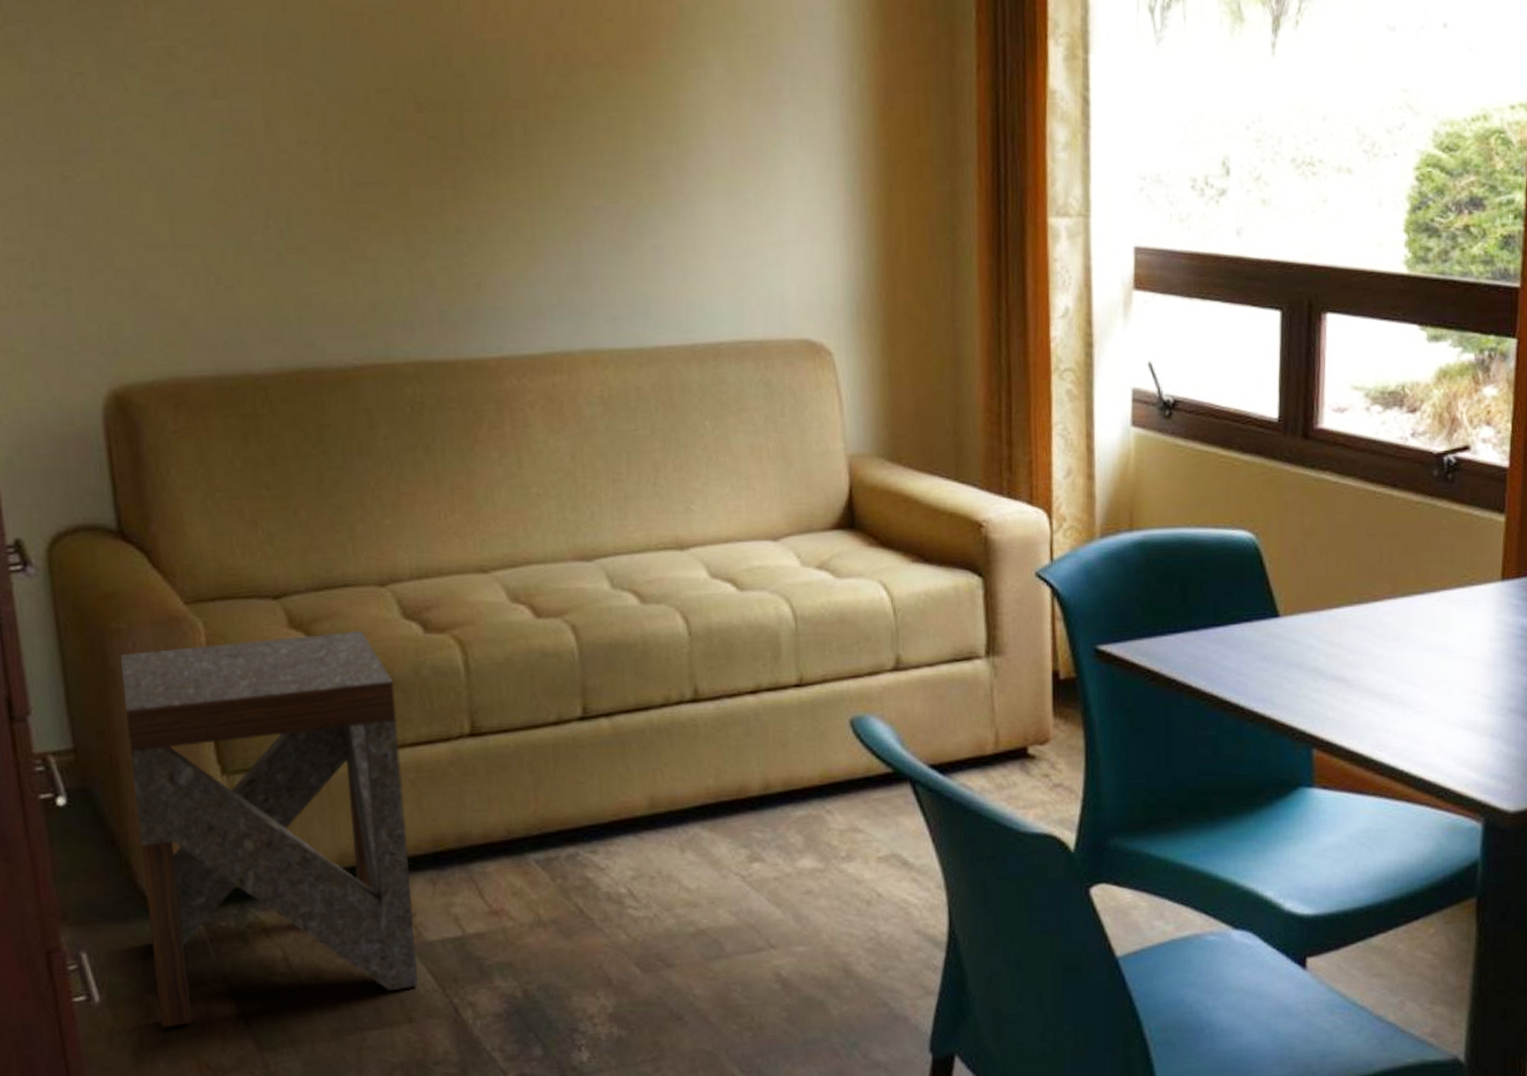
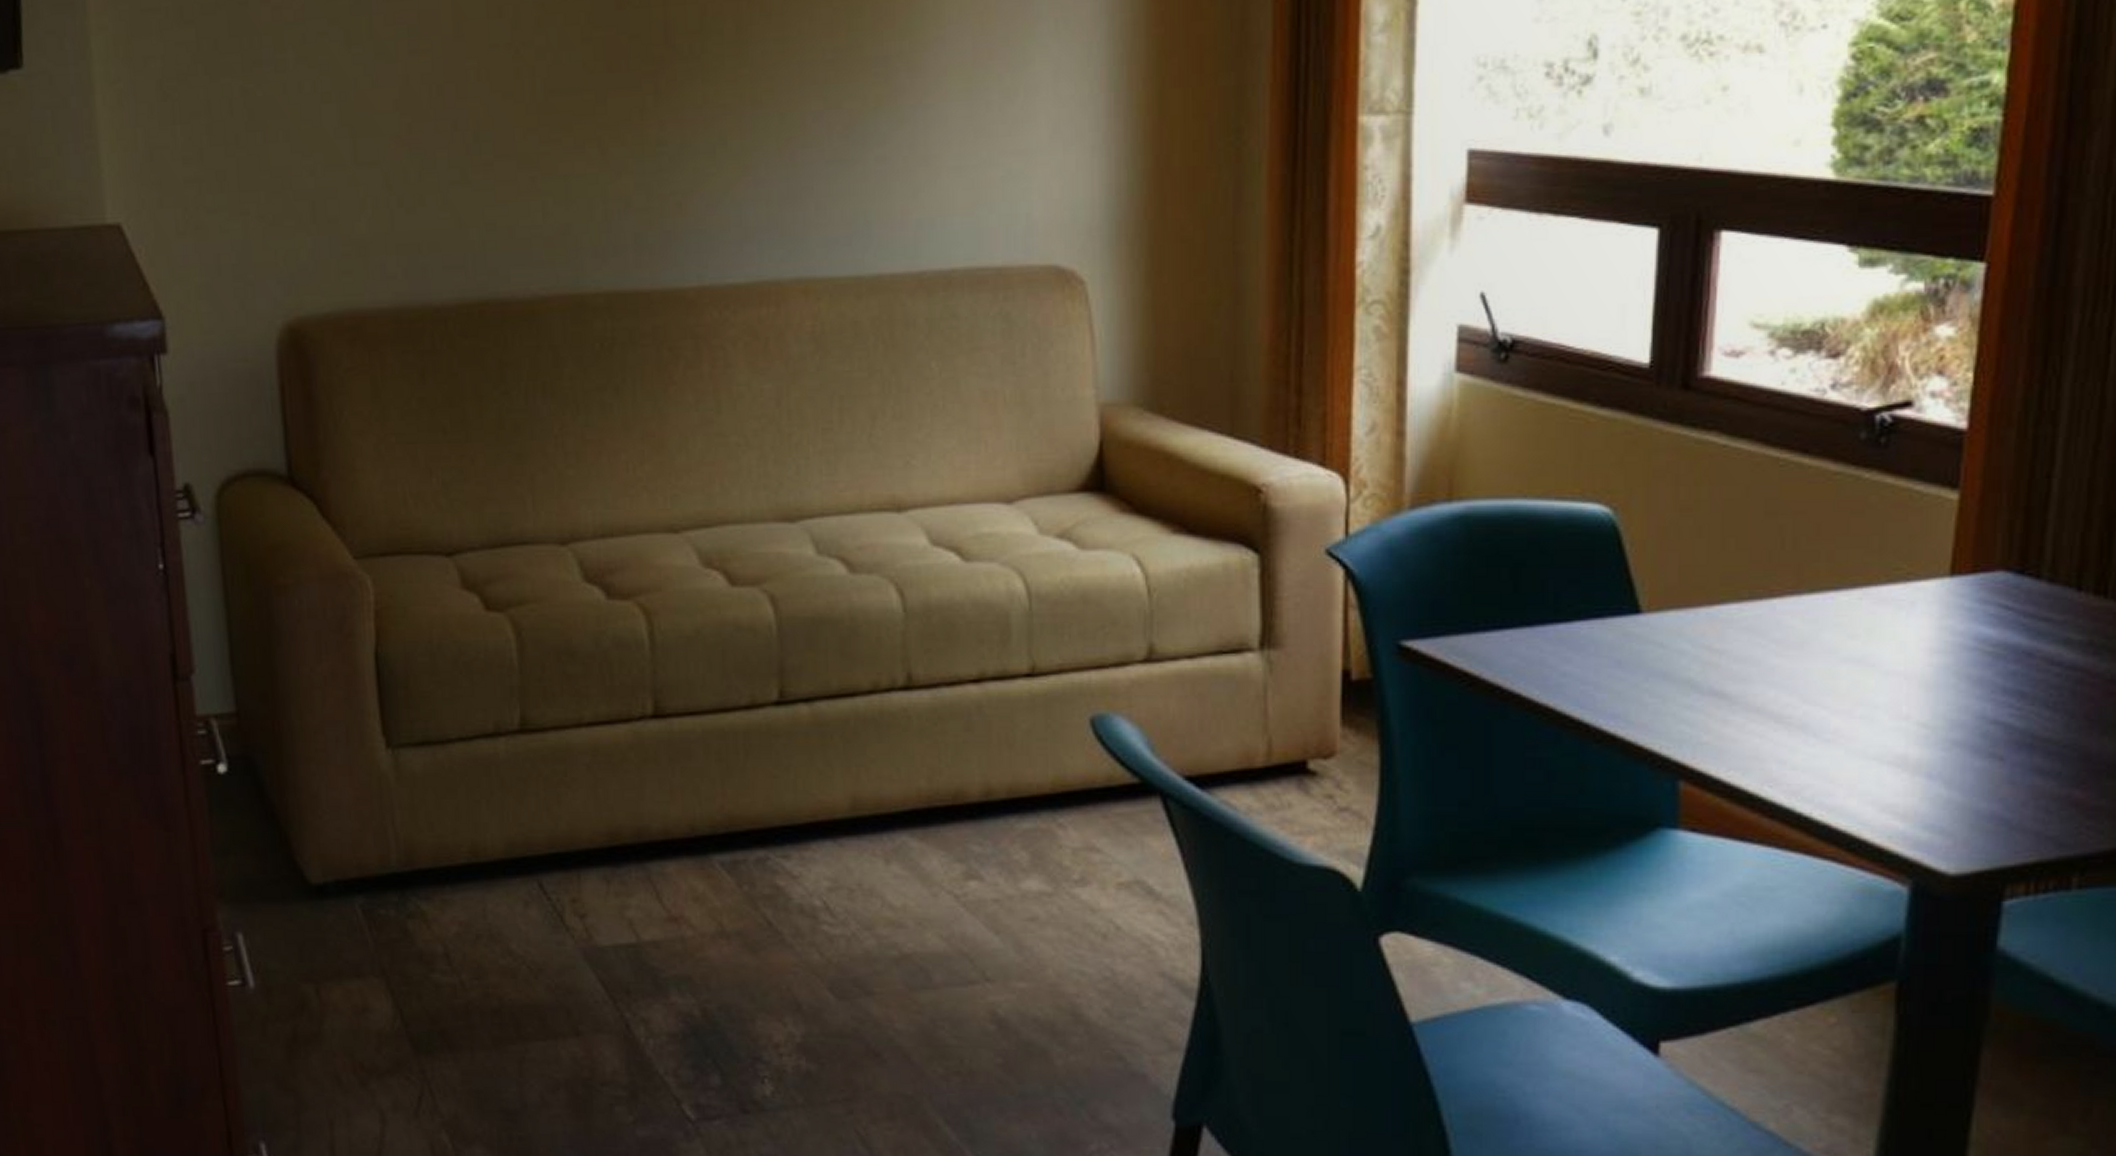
side table: present [121,630,418,1028] -> none [287,593,587,1021]

